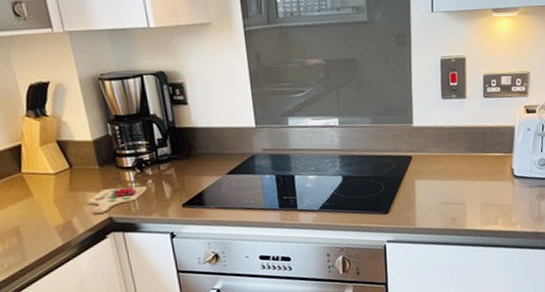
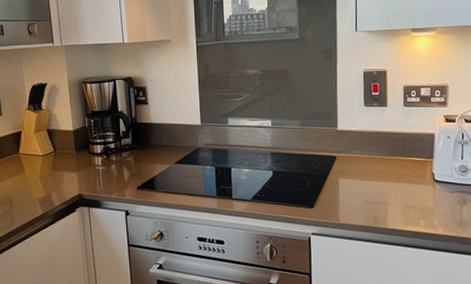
cutting board: present [88,183,147,213] -> none [65,166,110,190]

